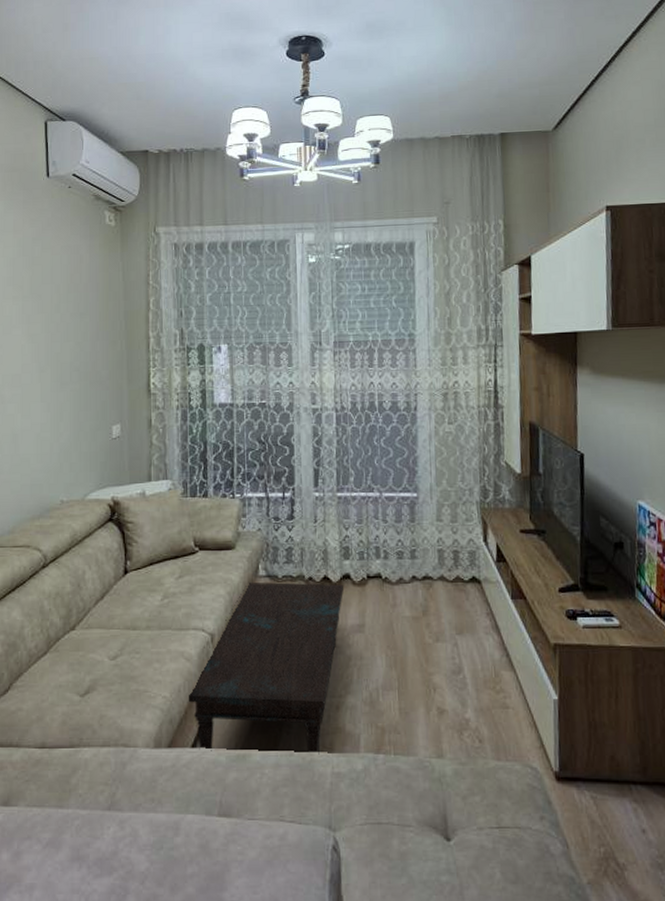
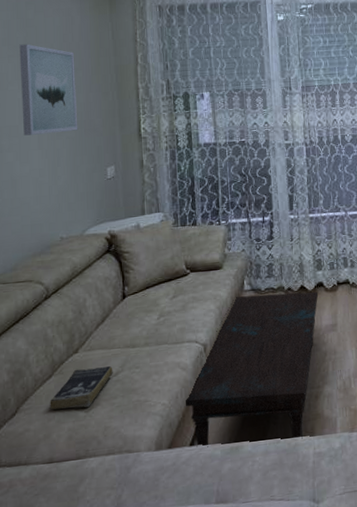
wall art: none [24,284,83,386] -> present [19,44,78,136]
book: none [44,648,111,692] -> present [50,366,113,410]

